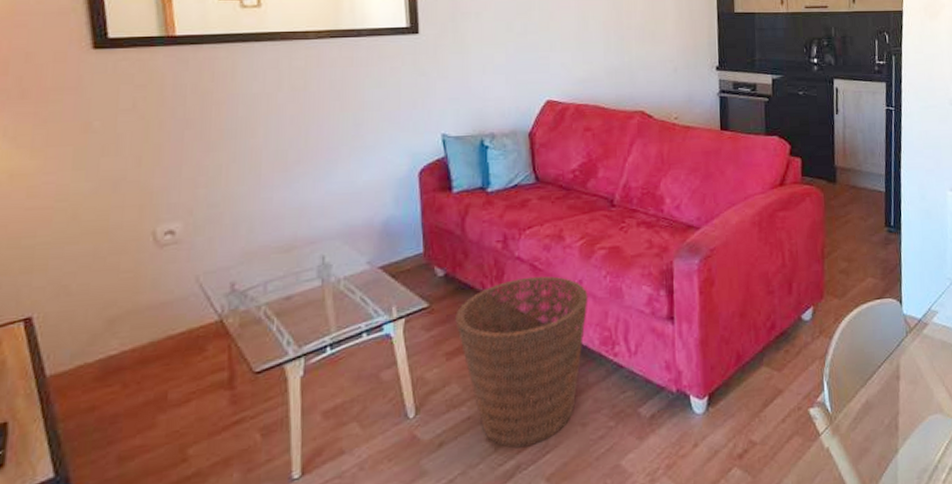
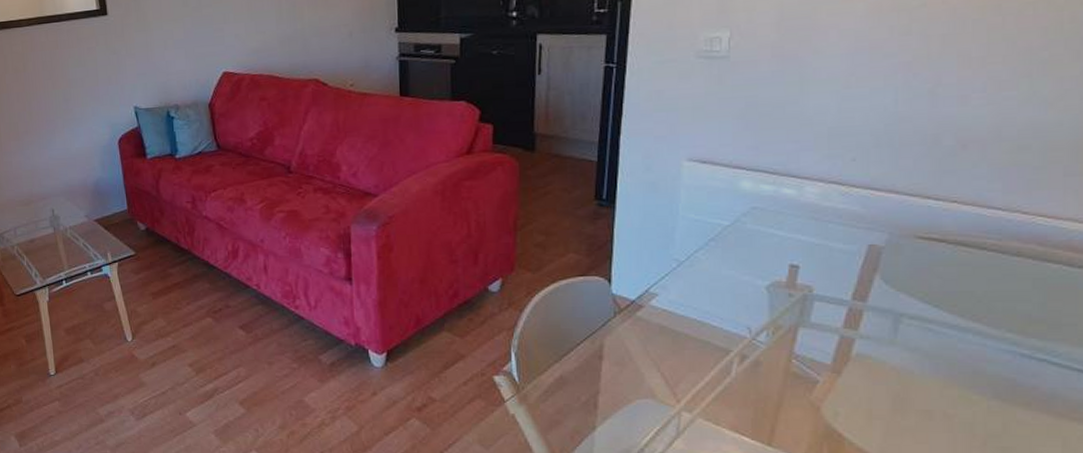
basket: present [455,276,588,447] -> none [157,234,270,374]

